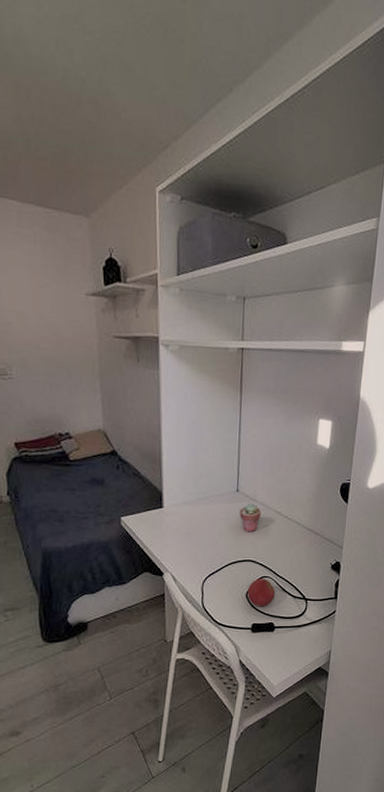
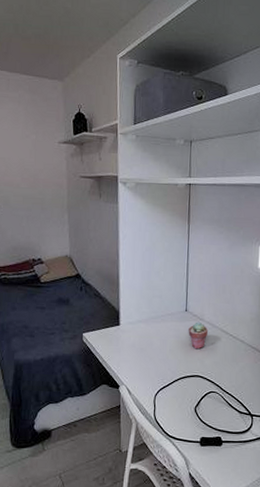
apple: present [246,579,275,607] -> none [195,393,222,422]

